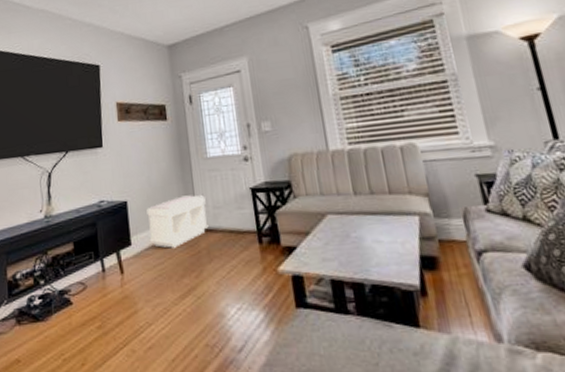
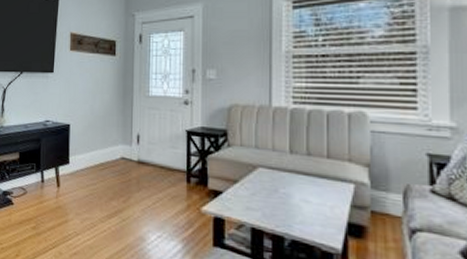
bench: present [146,195,209,248] -> none [86,127,142,173]

